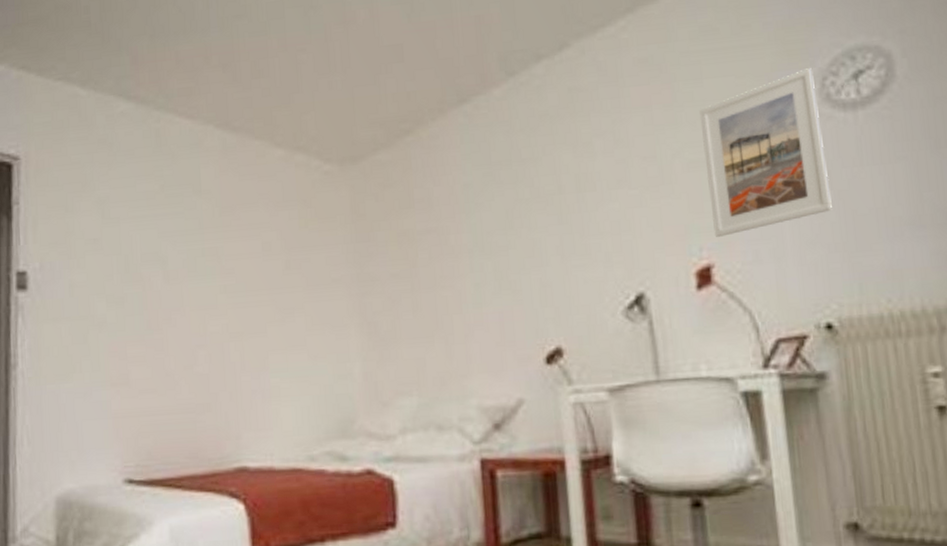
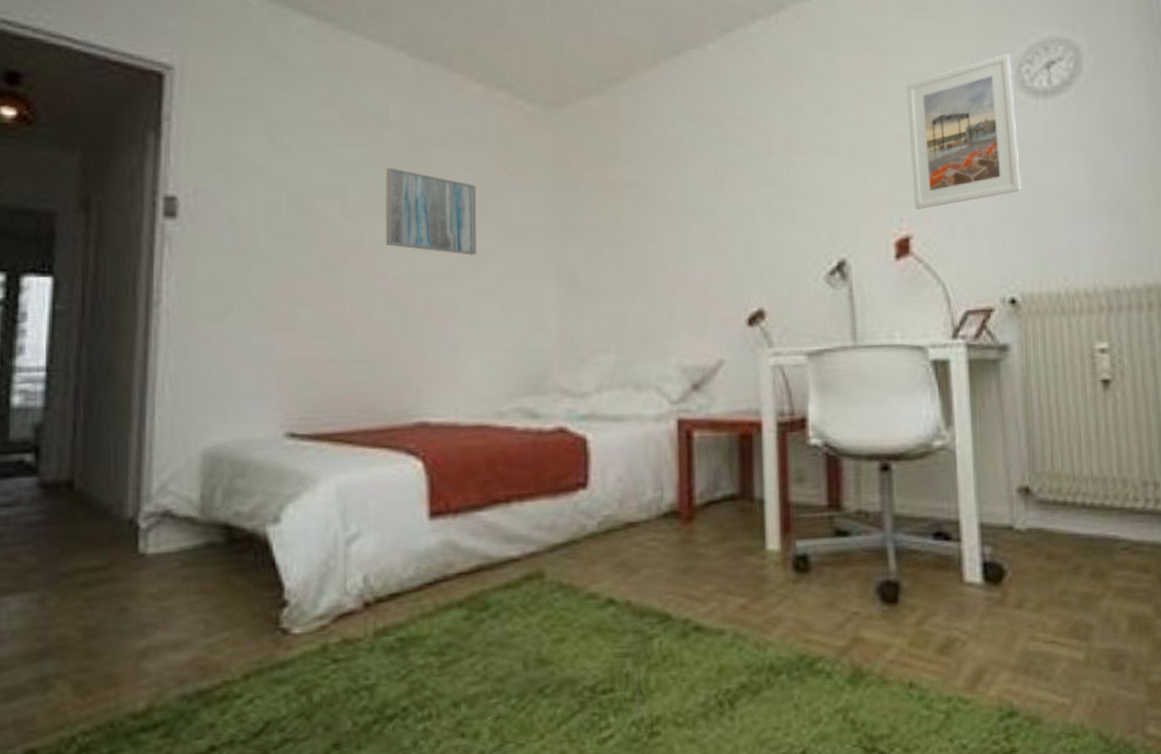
wall art: none [199,232,284,309] -> present [385,167,477,255]

